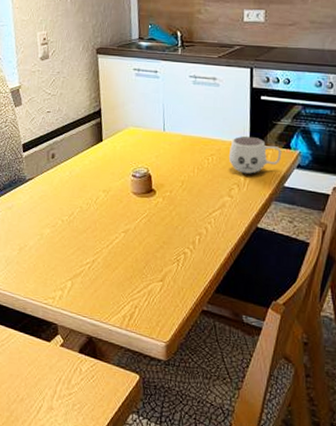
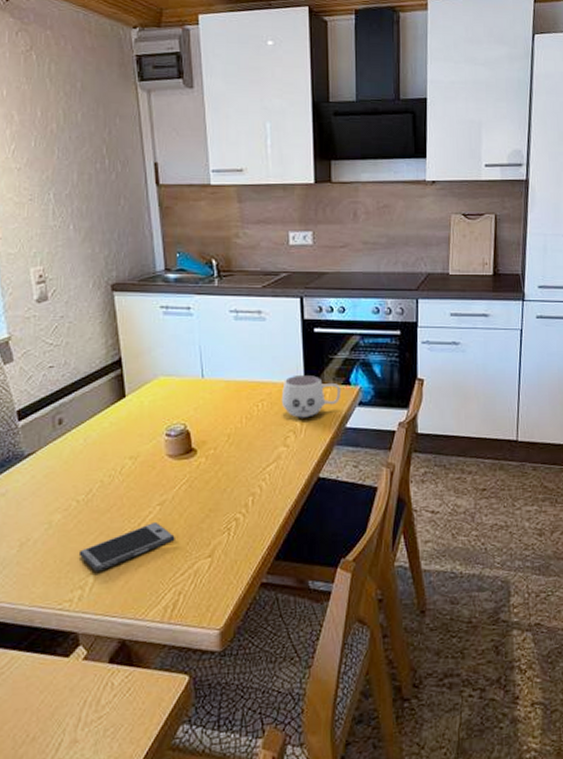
smartphone: none [61,245,135,279] -> present [78,521,175,572]

